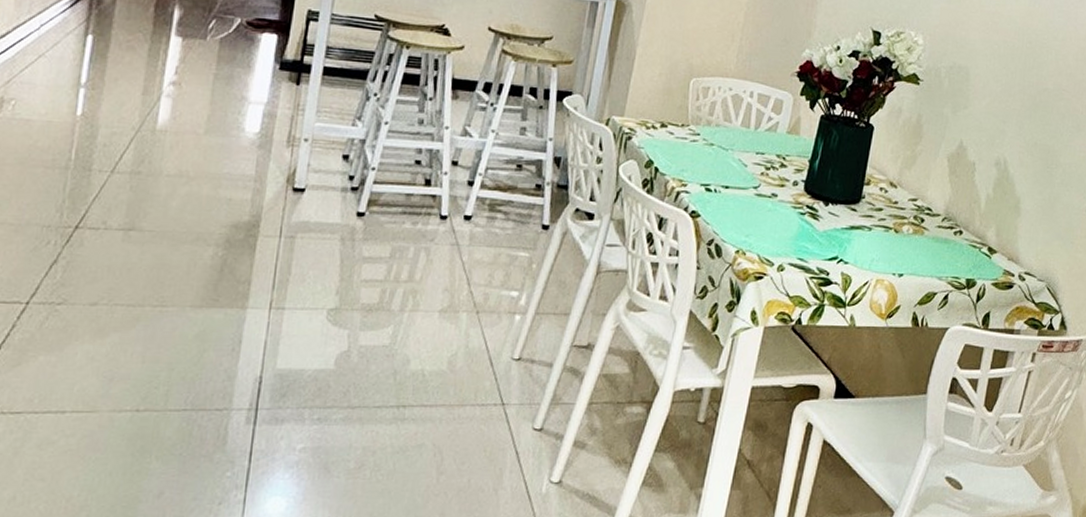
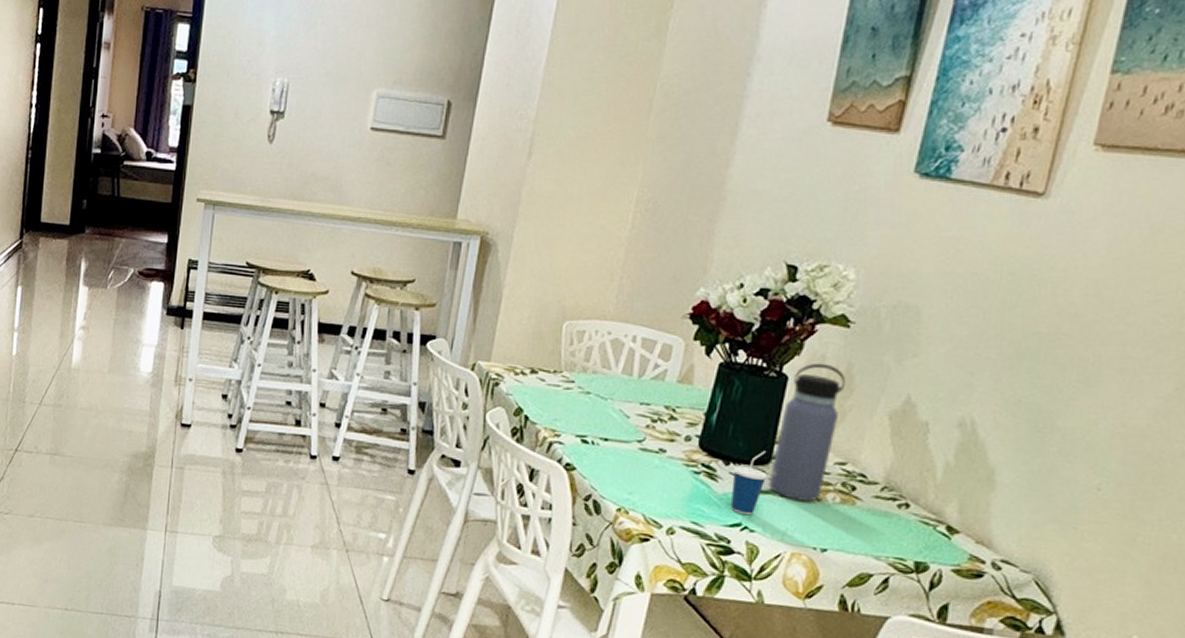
cup: none [830,191,859,249] -> present [731,451,768,516]
water bottle: none [859,114,917,234] -> present [769,363,846,502]

